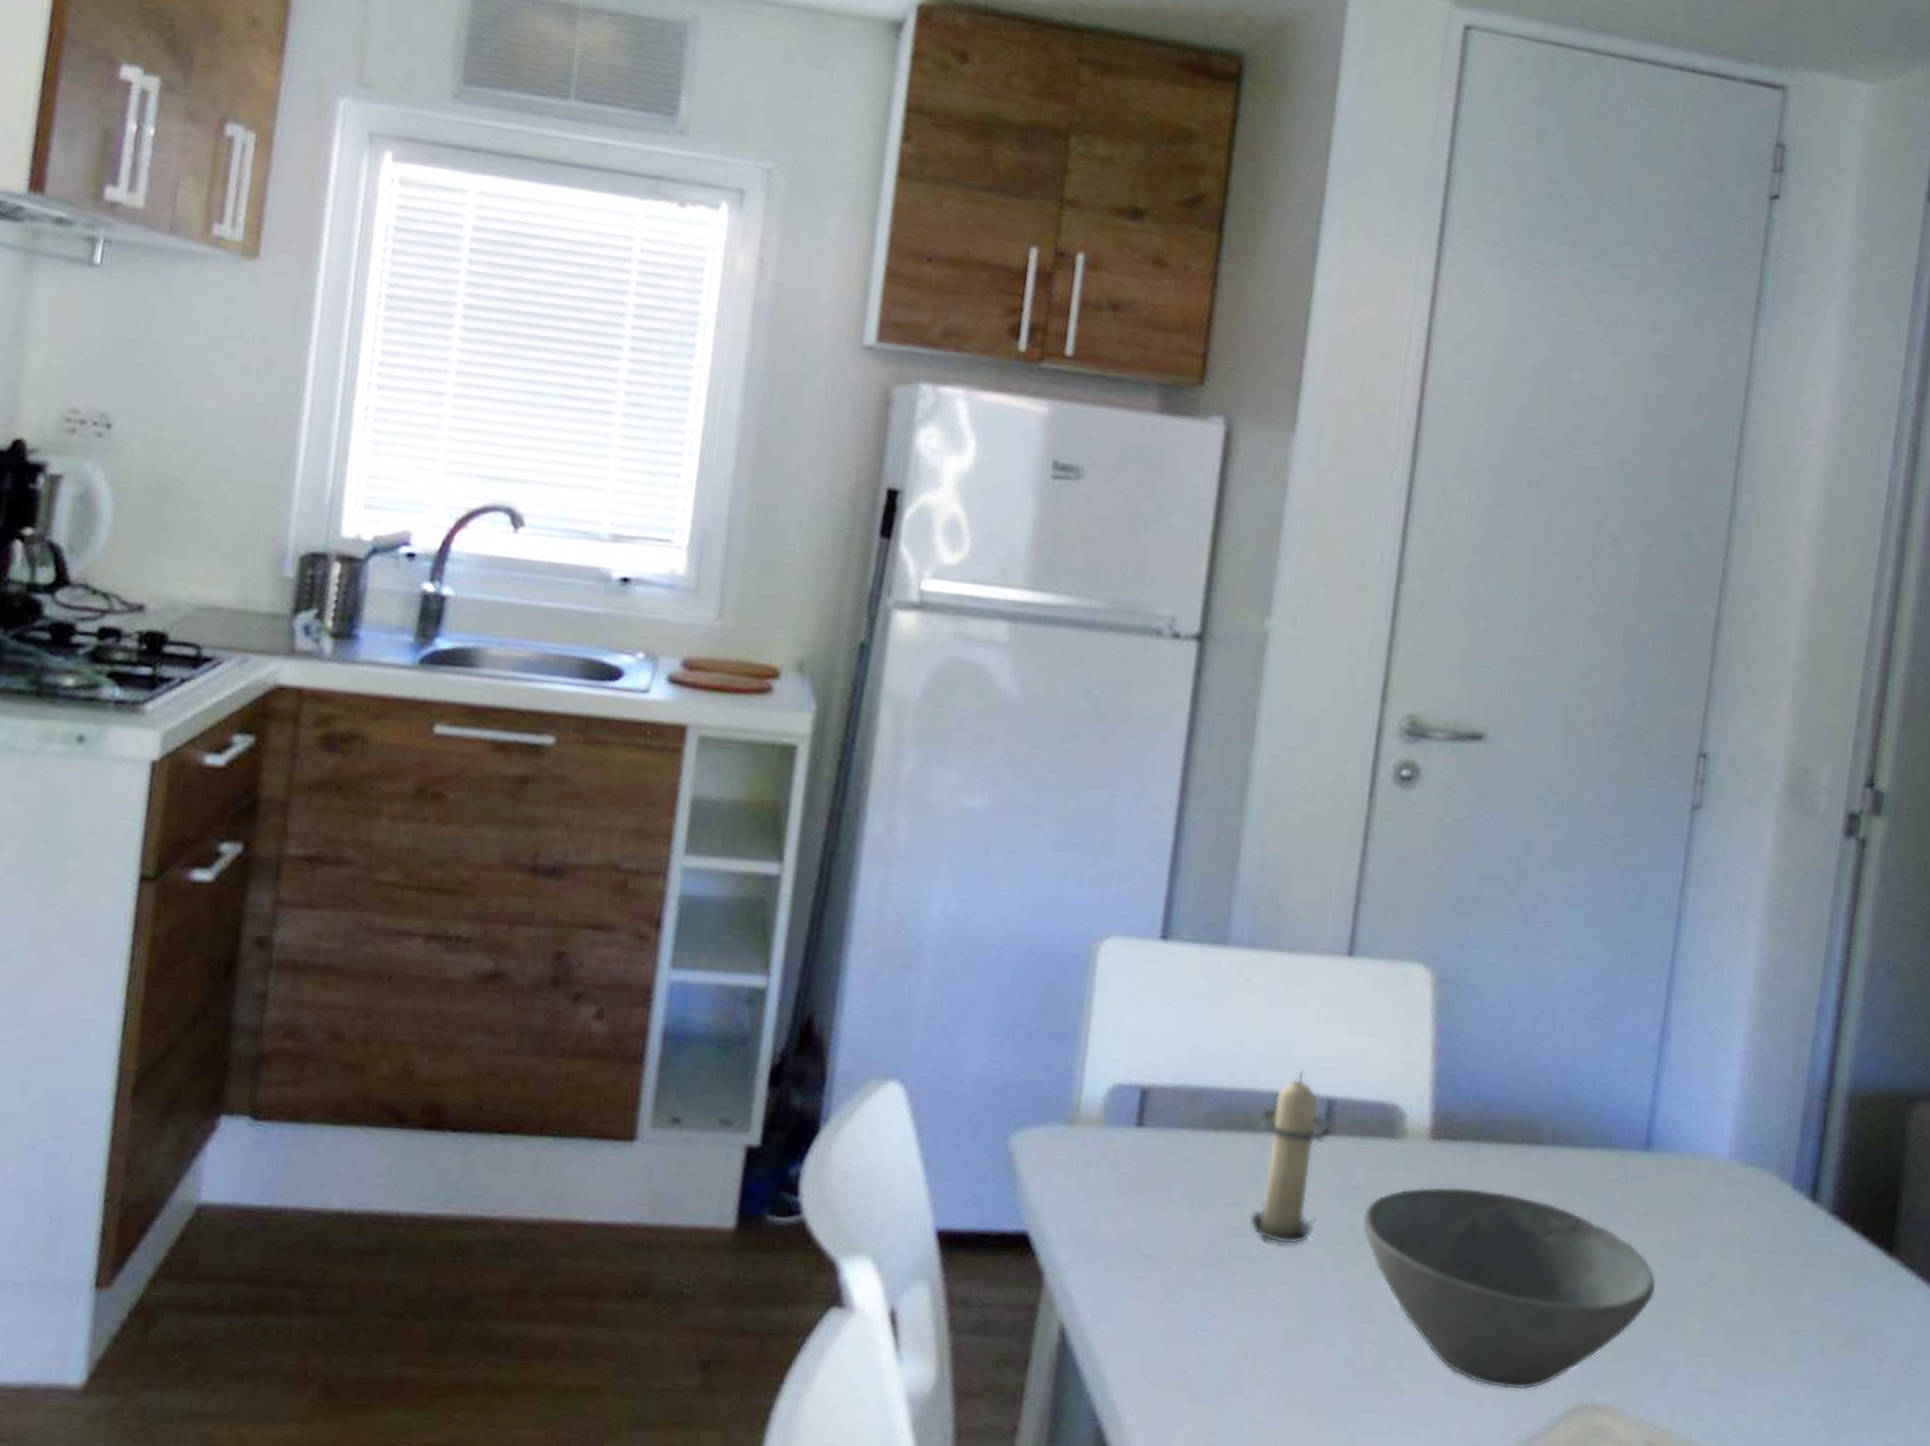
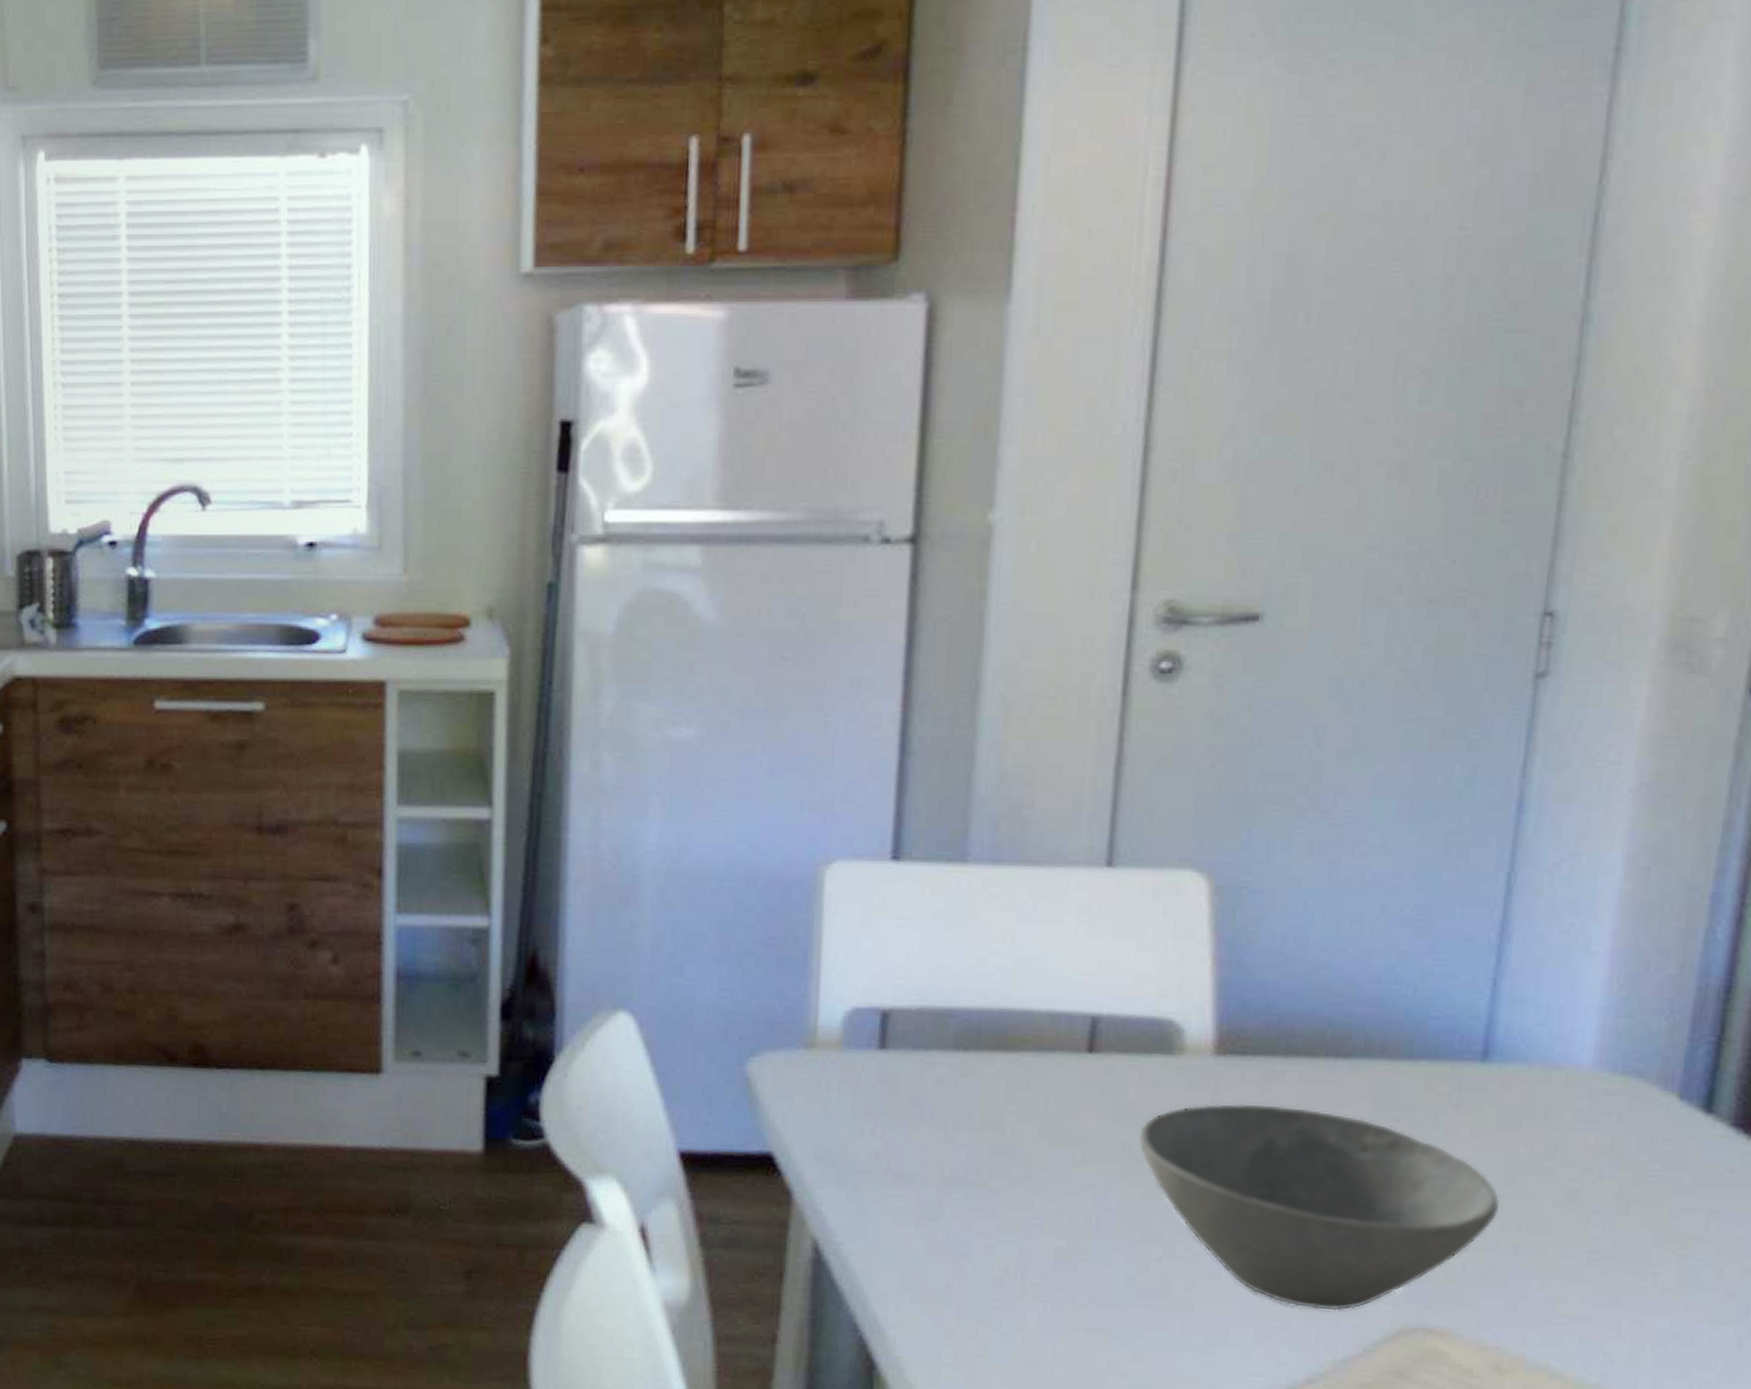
candle: present [1250,1070,1330,1245] -> none [1010,987,1096,1164]

